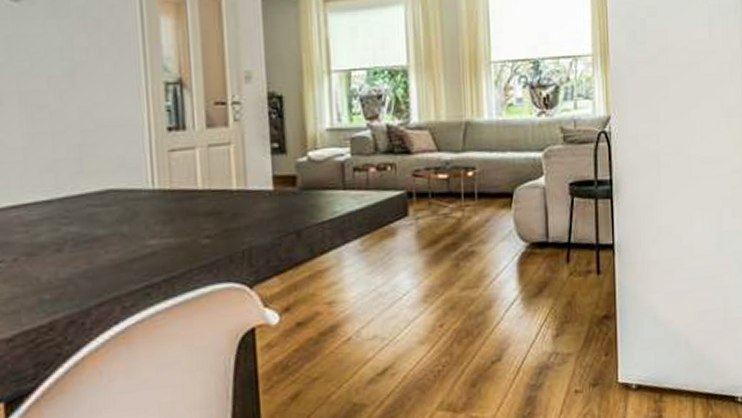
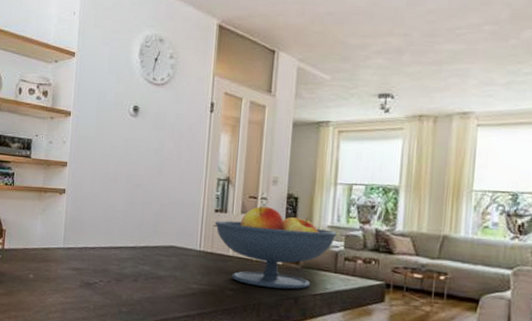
fruit bowl: none [171,113,339,226] -> present [215,206,337,290]

